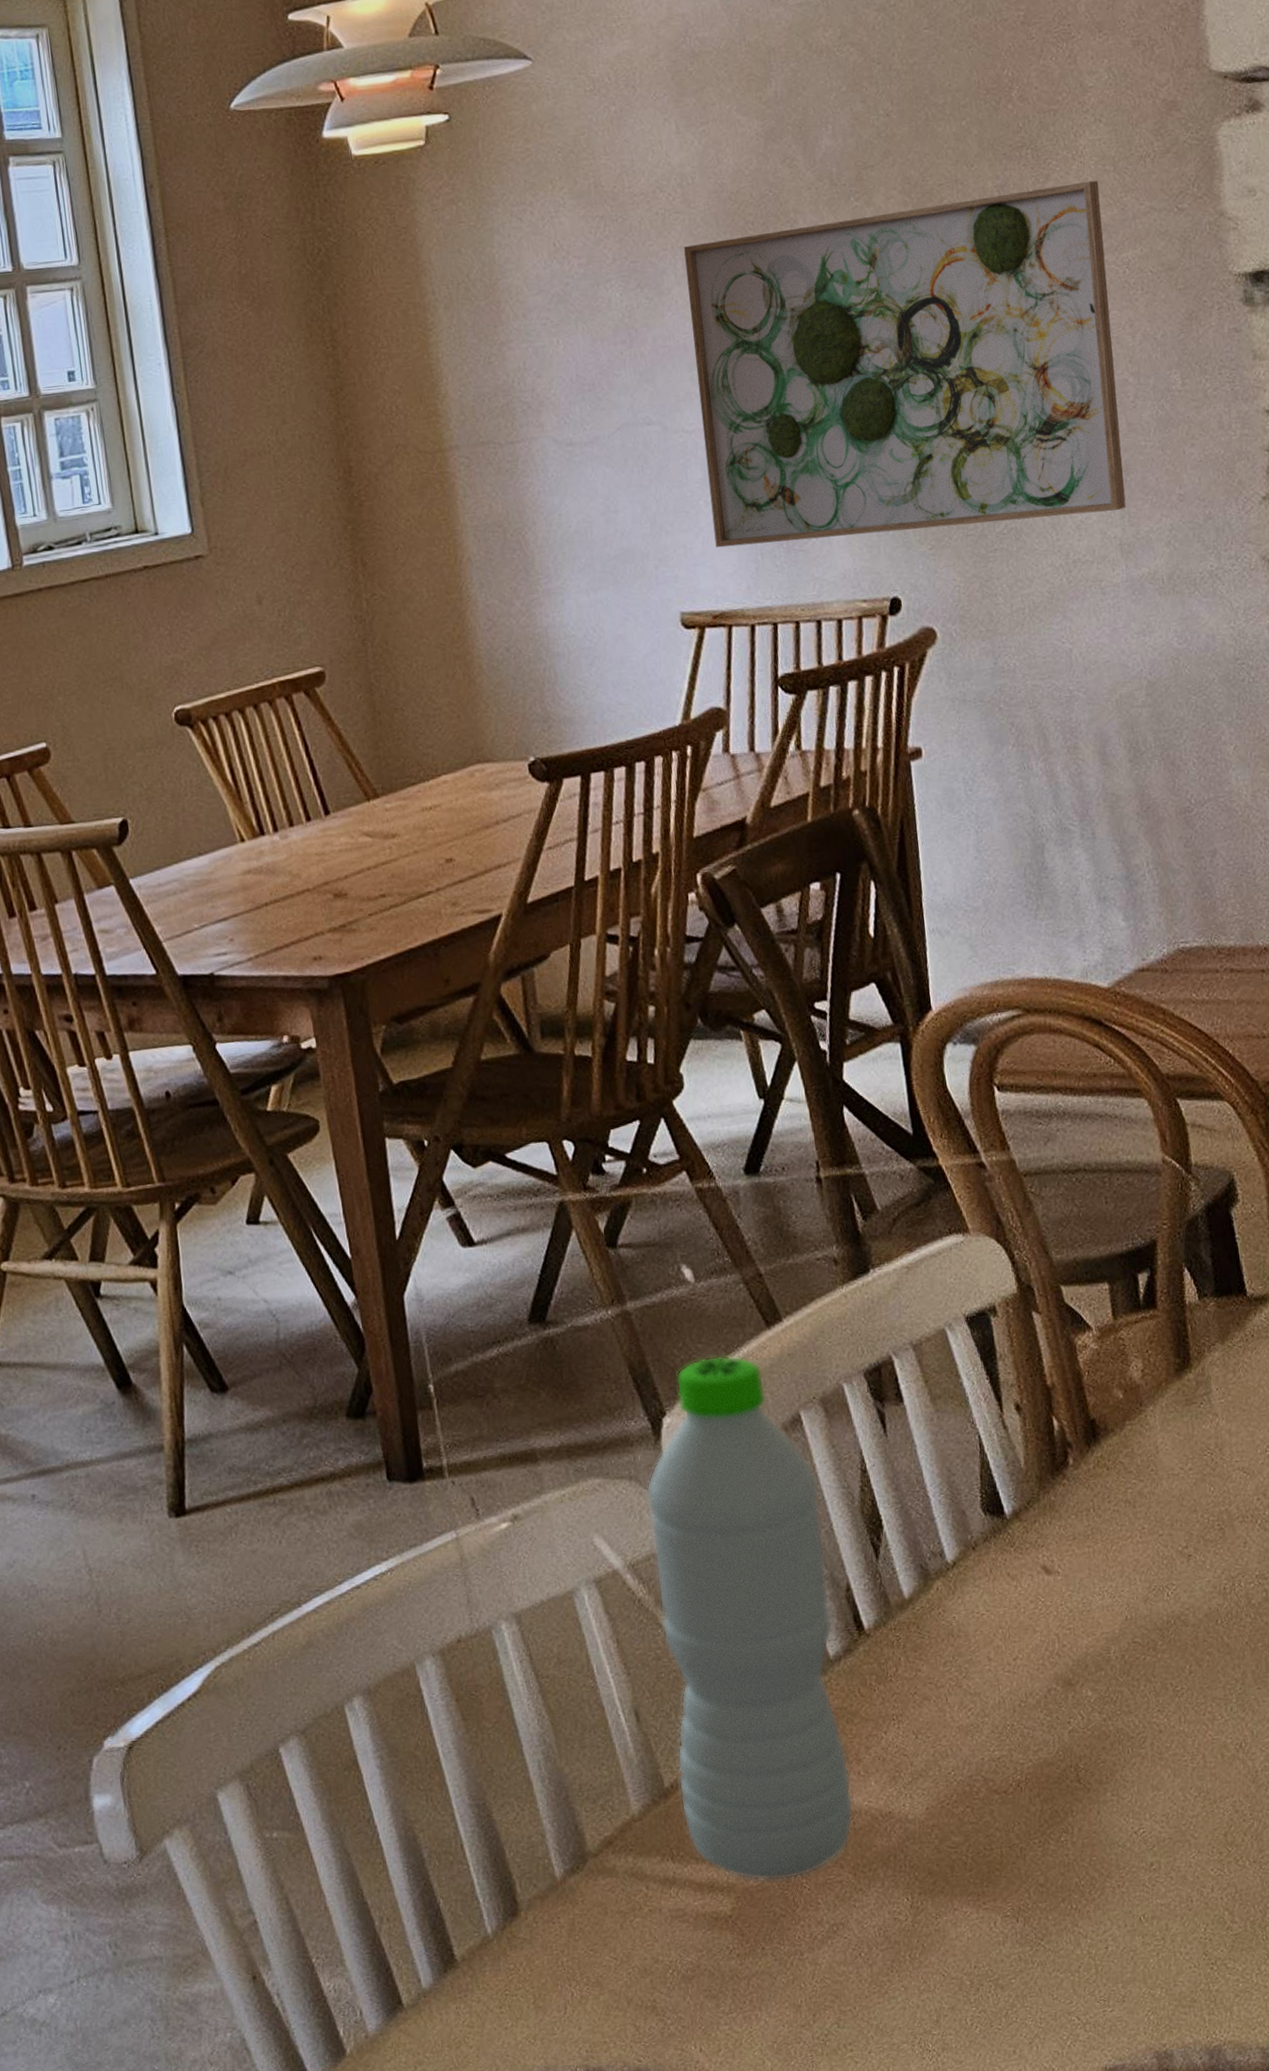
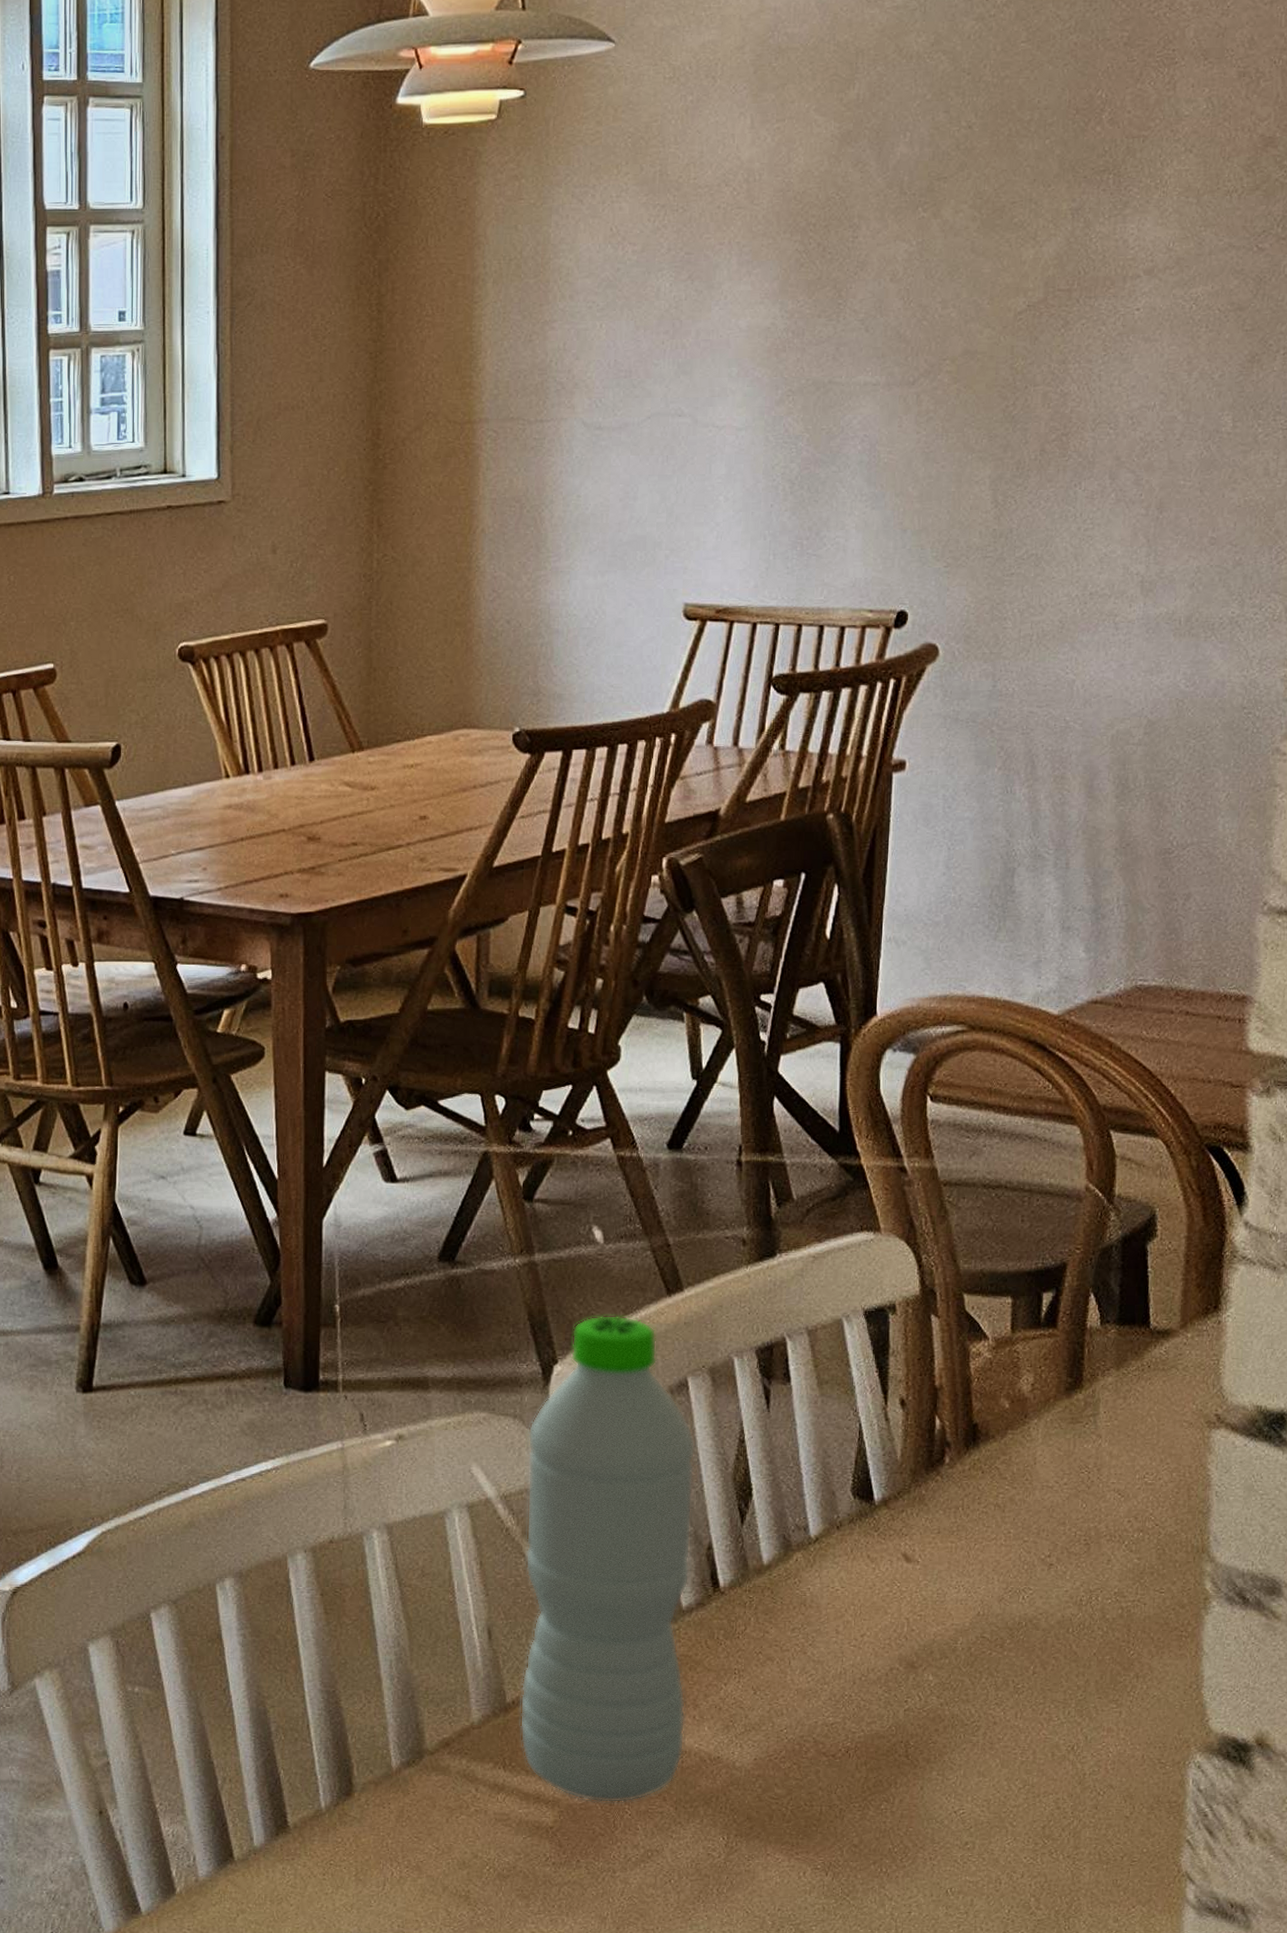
wall art: present [684,180,1126,548] -> none [729,212,1178,548]

